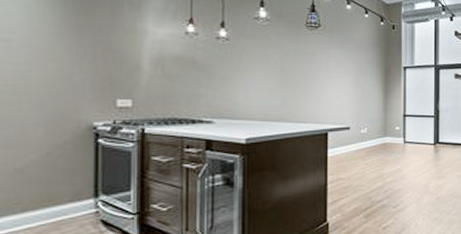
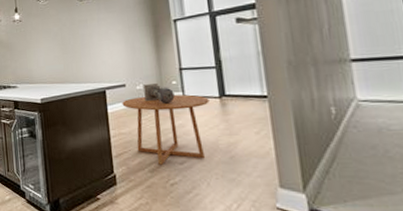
dining table: none [344,139,425,209] -> present [122,94,209,165]
decorative urn: none [368,128,396,149] -> present [143,84,175,104]

